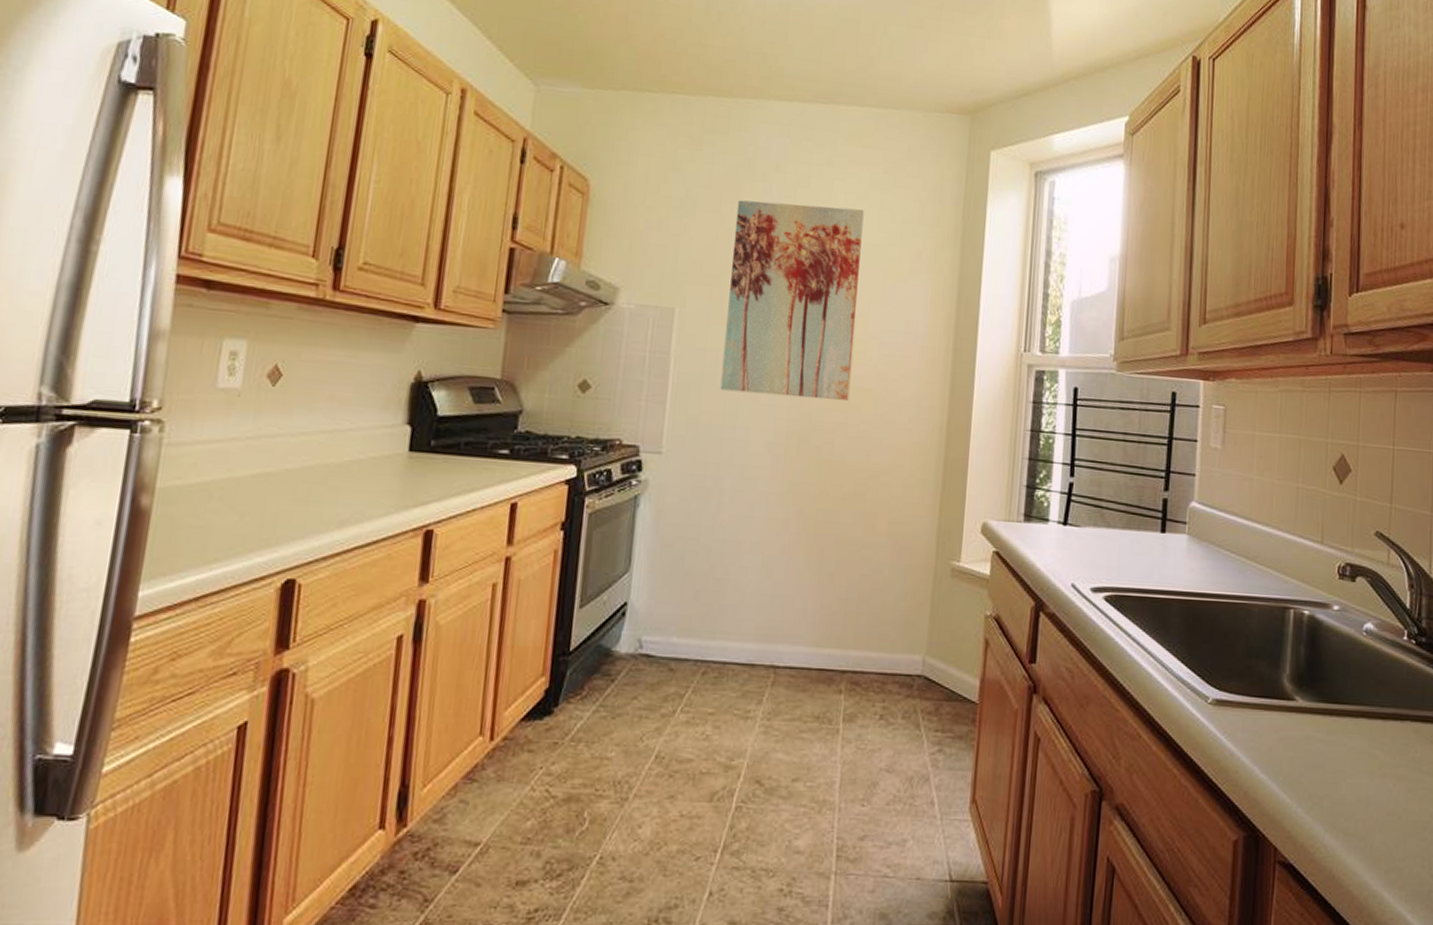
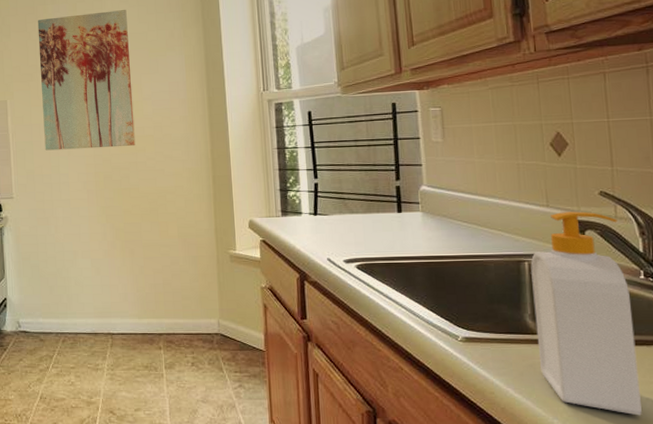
soap bottle: none [1291,551,1391,806] -> present [530,211,642,416]

